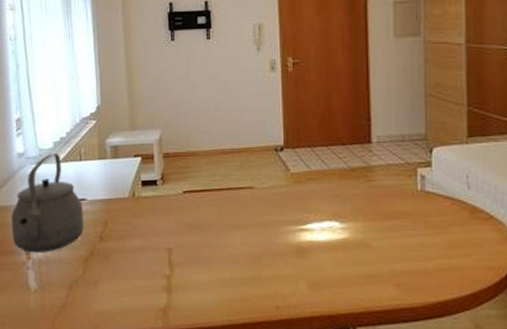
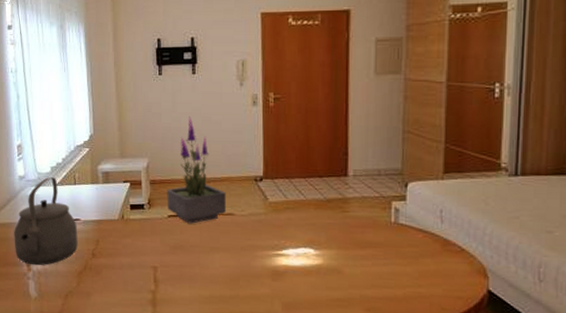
potted plant: none [181,84,246,200] -> present [167,116,227,224]

